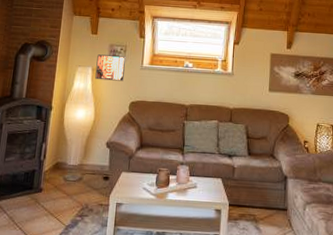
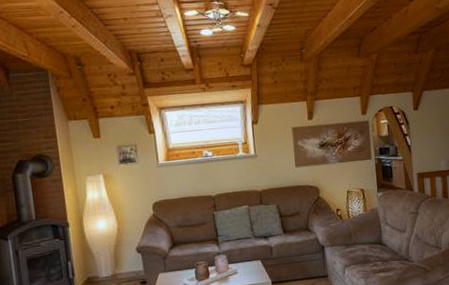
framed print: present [95,54,126,81] -> none [106,156,141,187]

